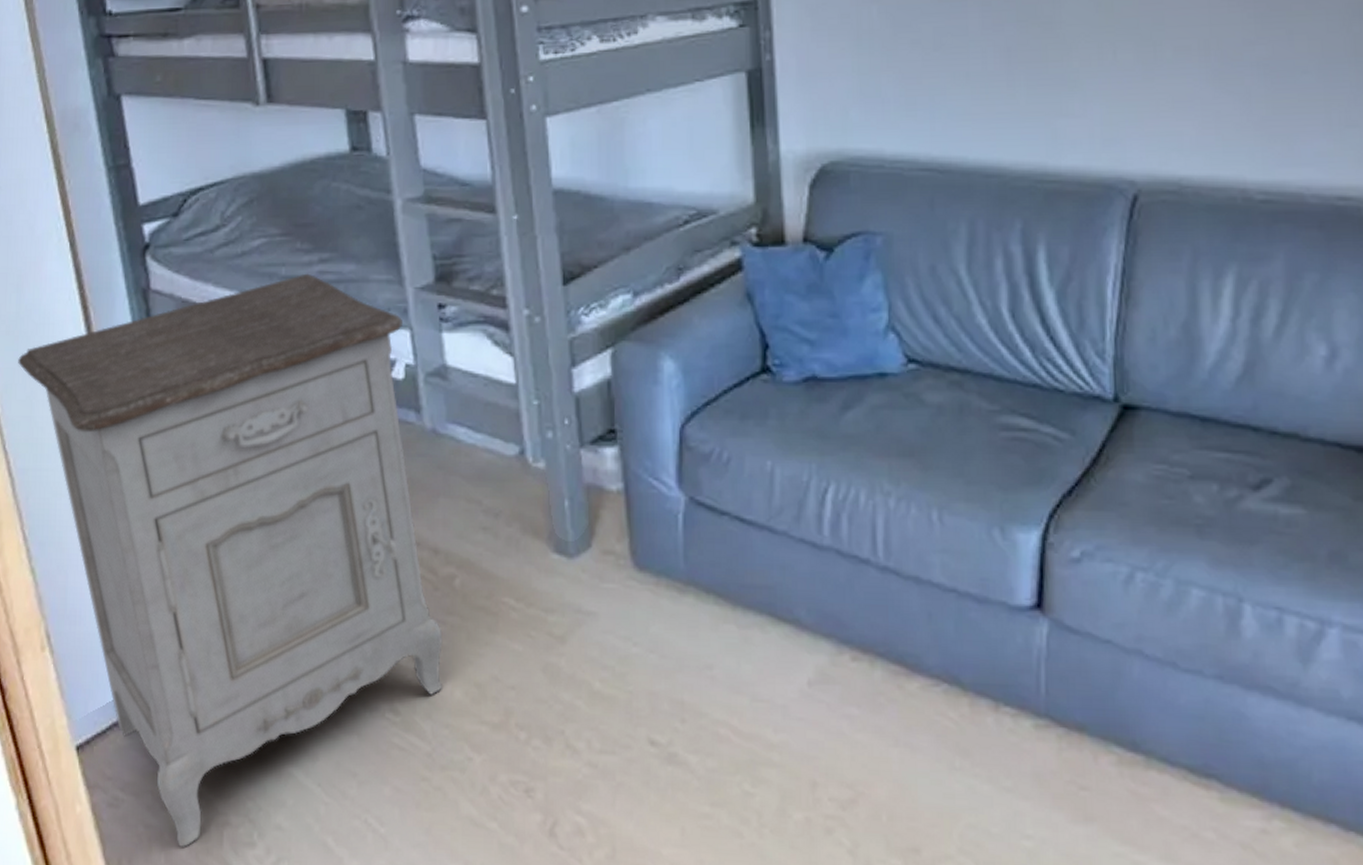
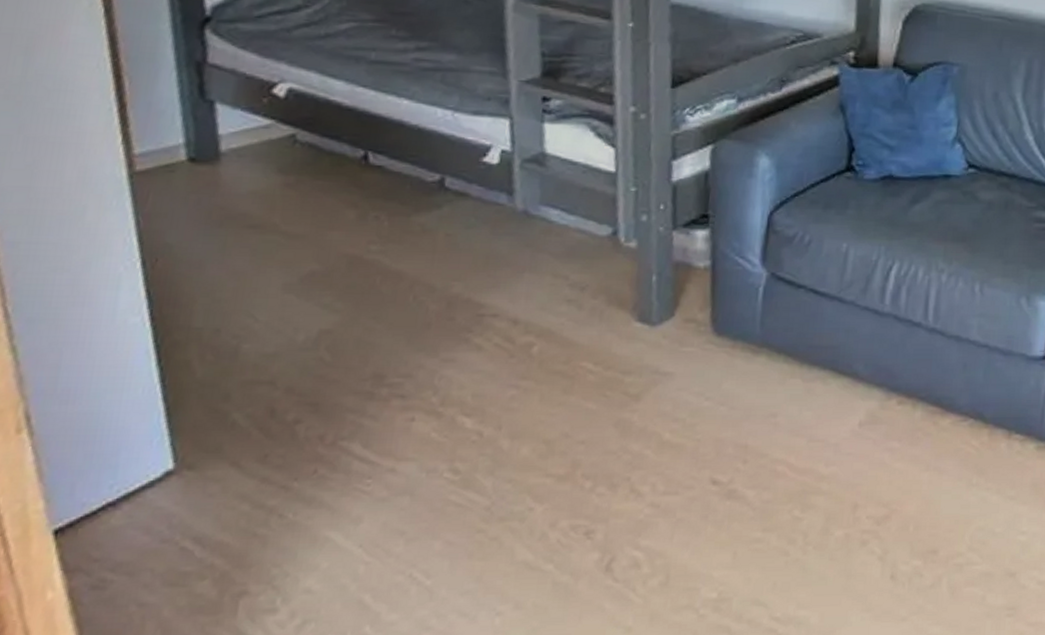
nightstand: present [18,273,443,847] -> none [18,59,514,622]

